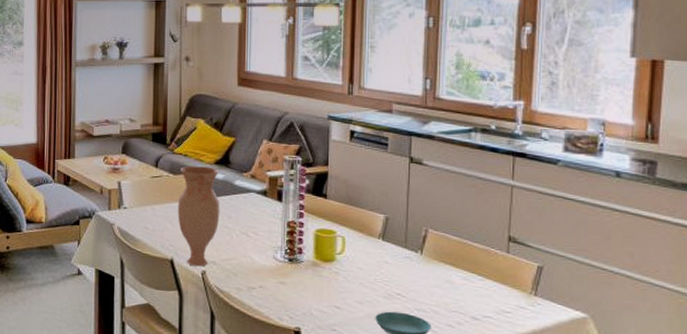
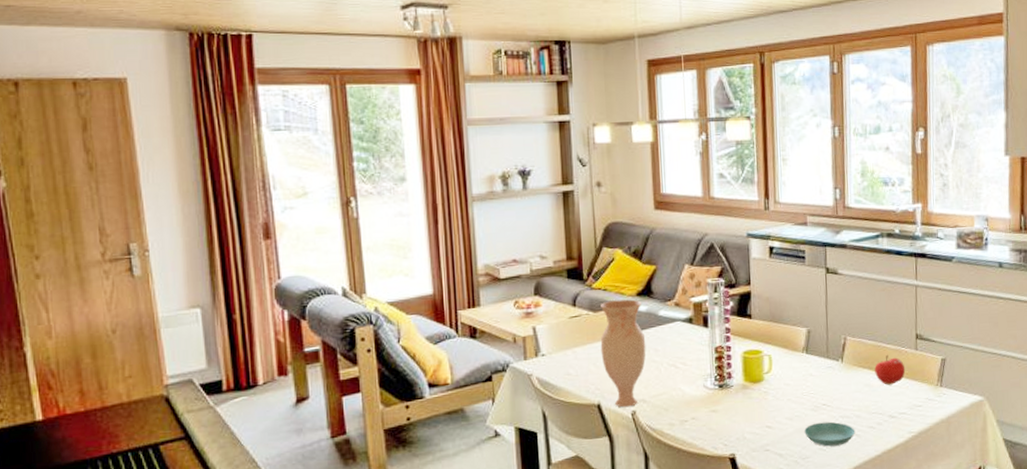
fruit: none [458,253,494,286] -> present [875,354,906,385]

